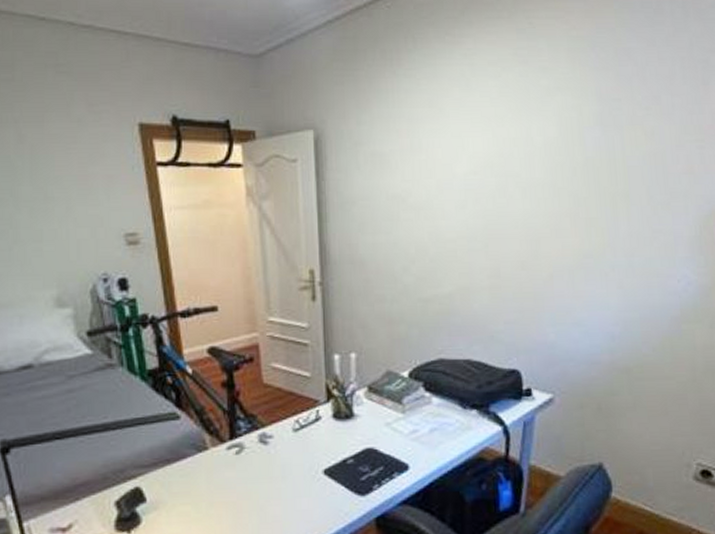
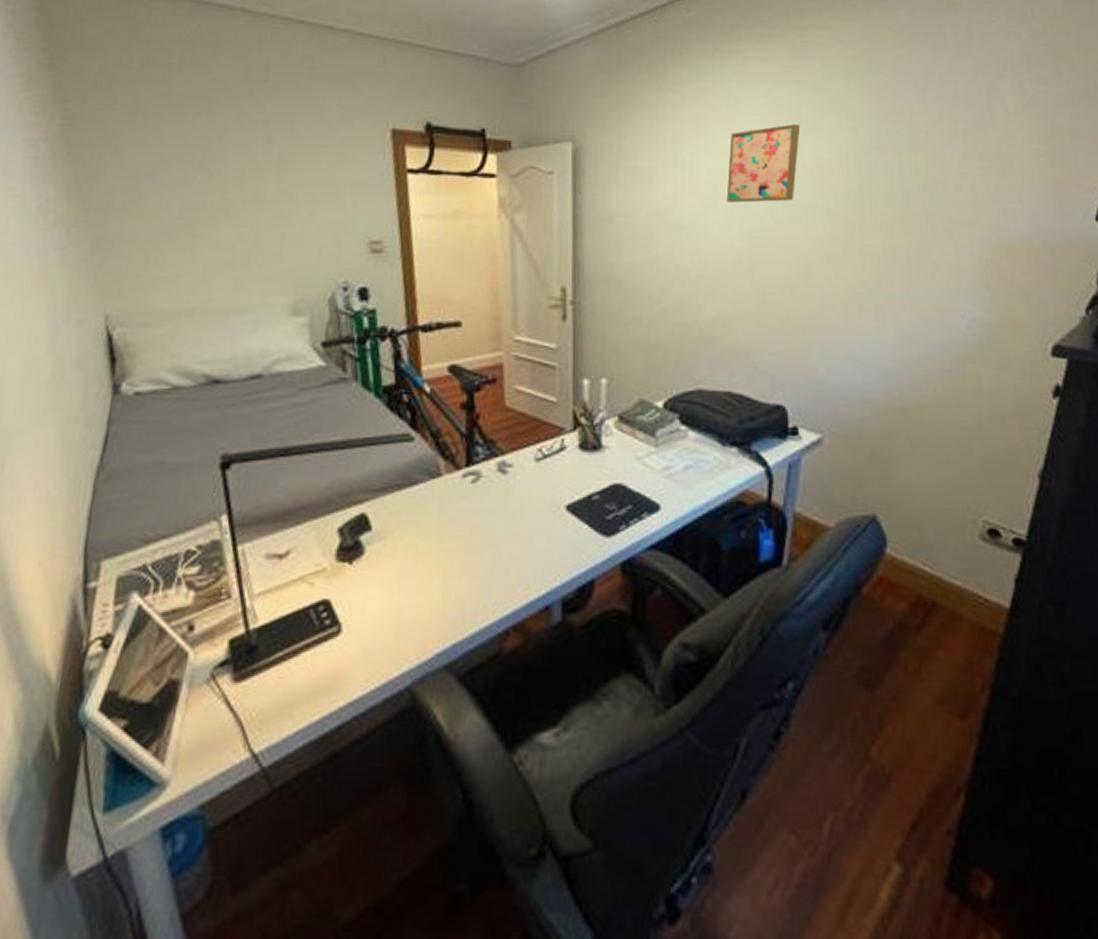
wall art: none [461,104,529,183] -> present [726,124,801,203]

